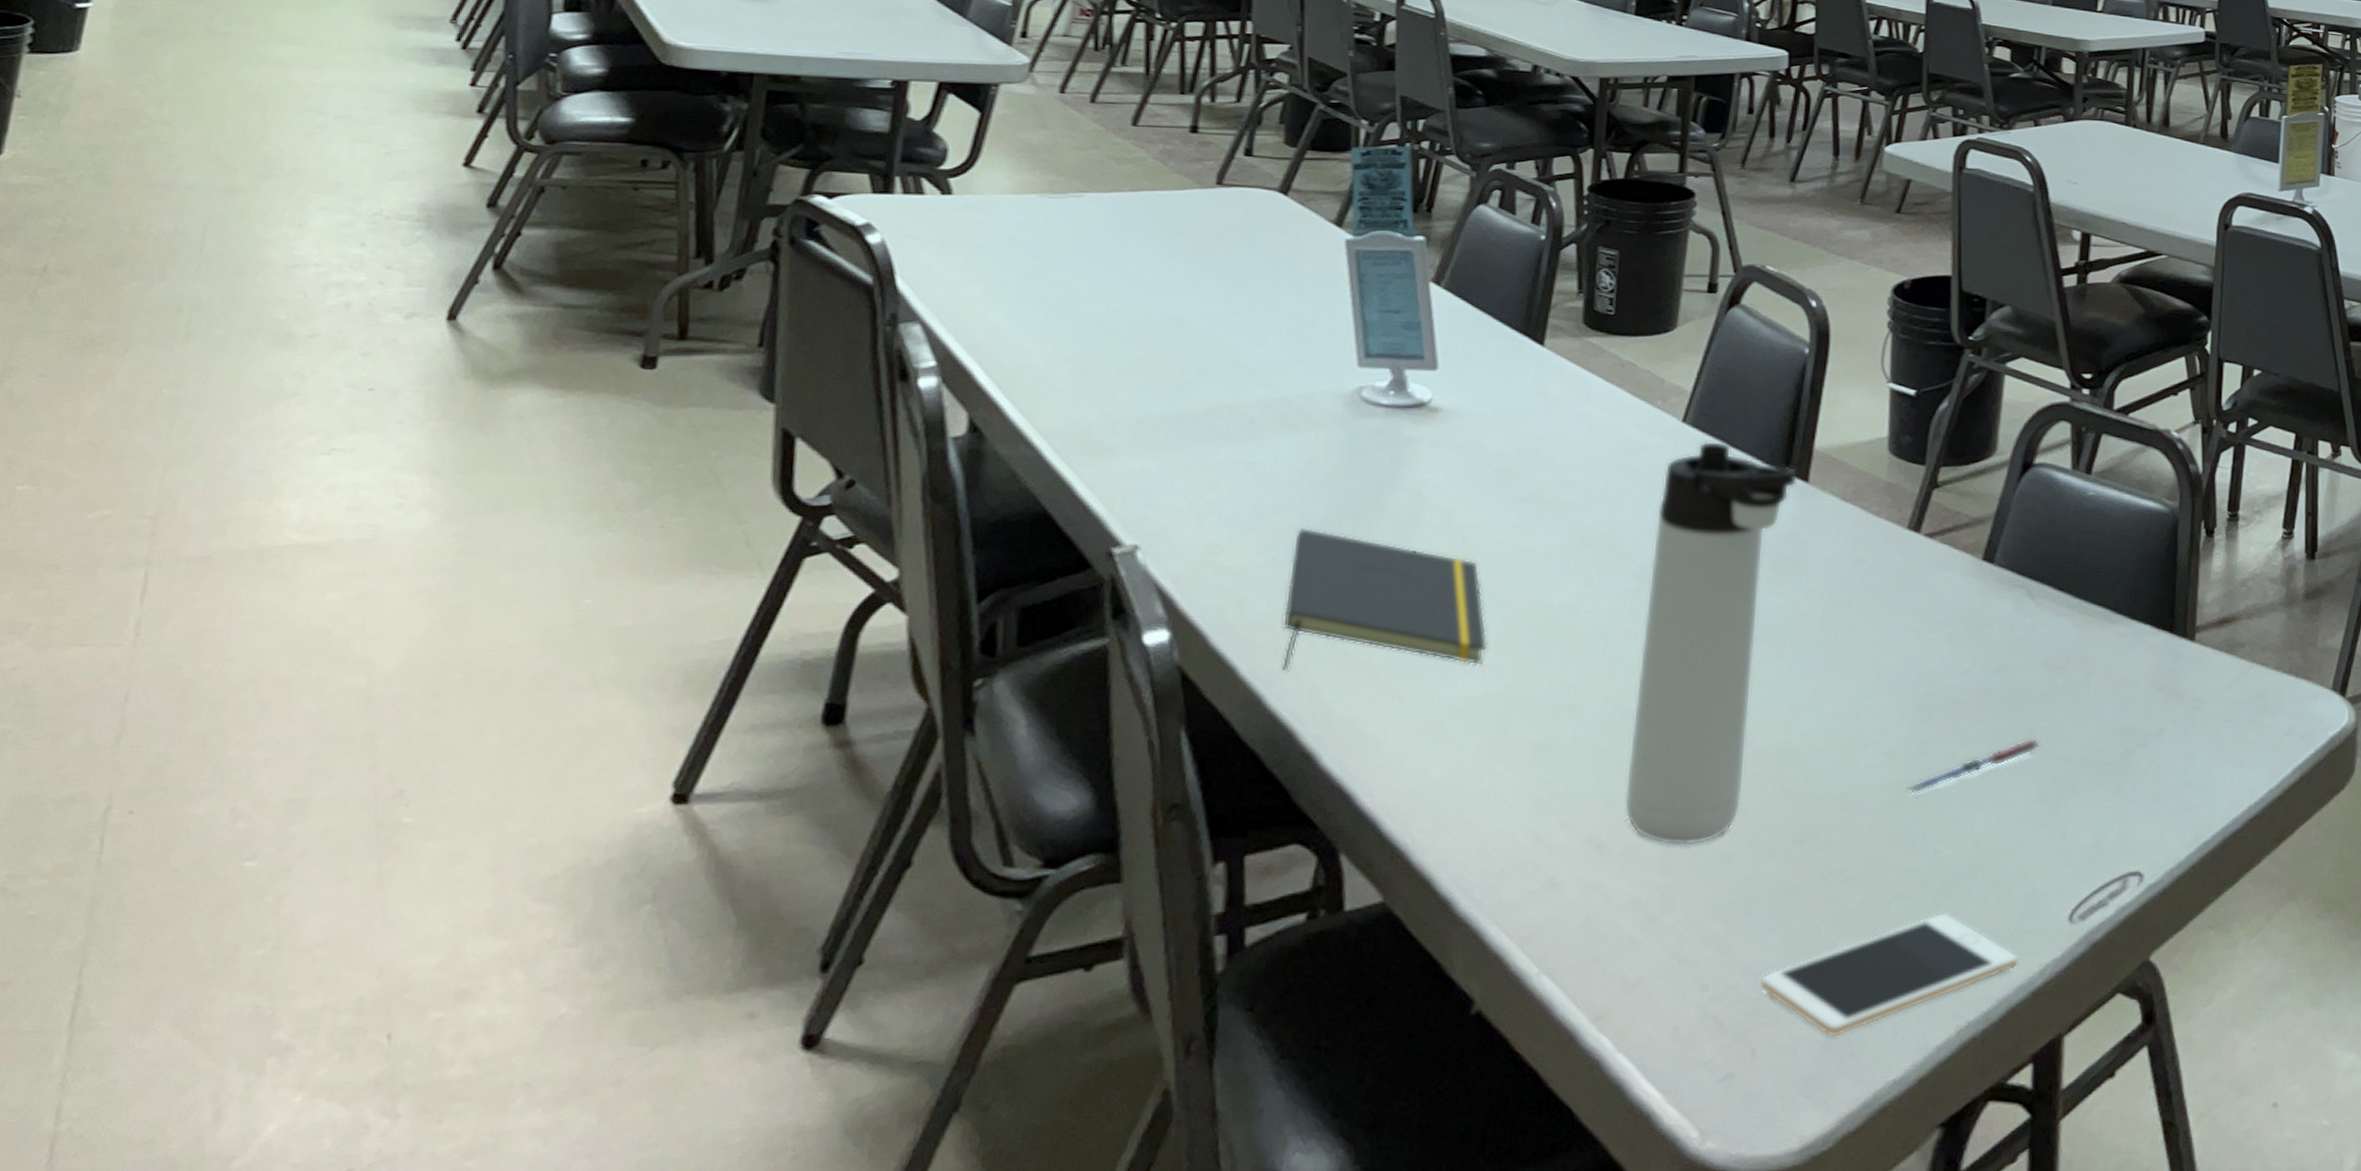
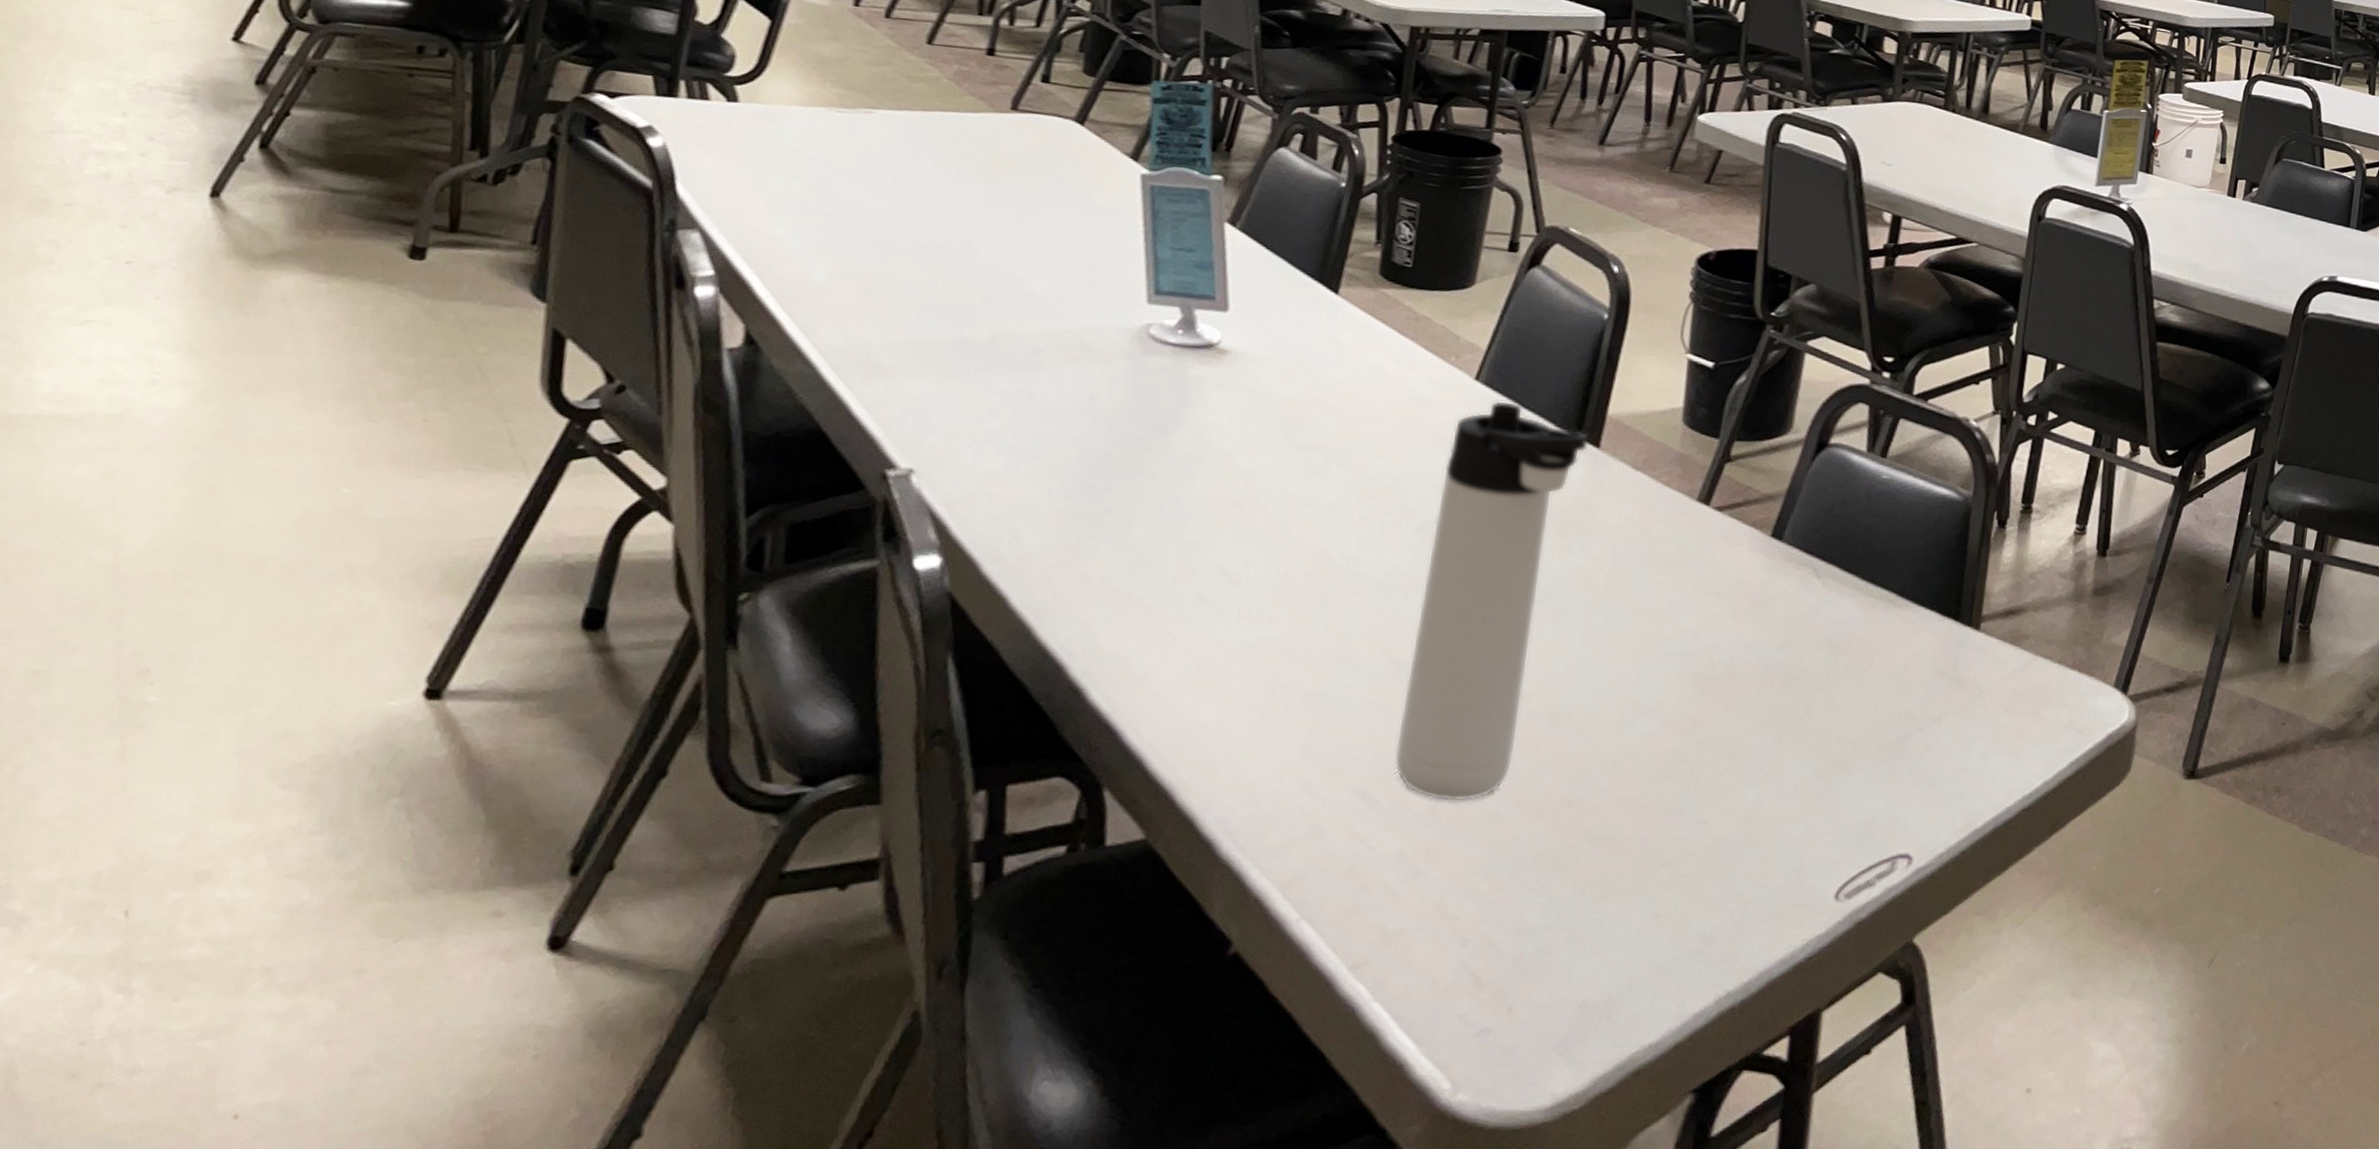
notepad: present [1281,527,1488,671] -> none [1053,461,1265,610]
cell phone: present [1759,913,2020,1037] -> none [1520,883,1783,999]
pen: present [1907,737,2040,794] -> none [1680,715,1817,765]

